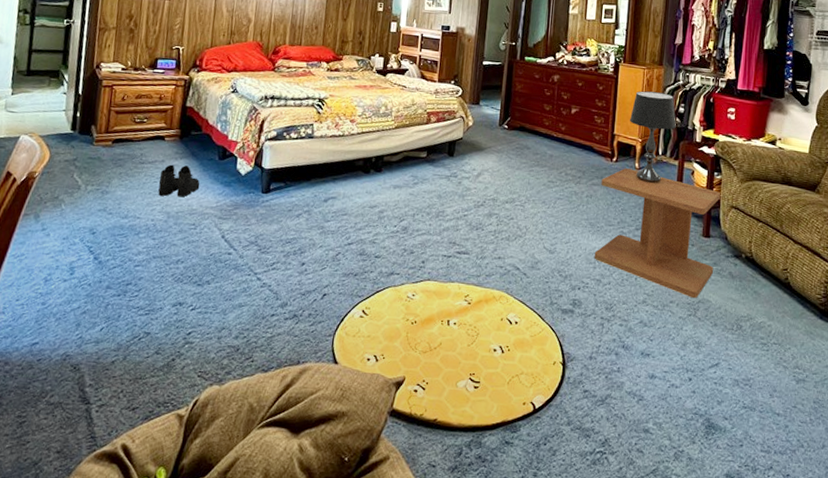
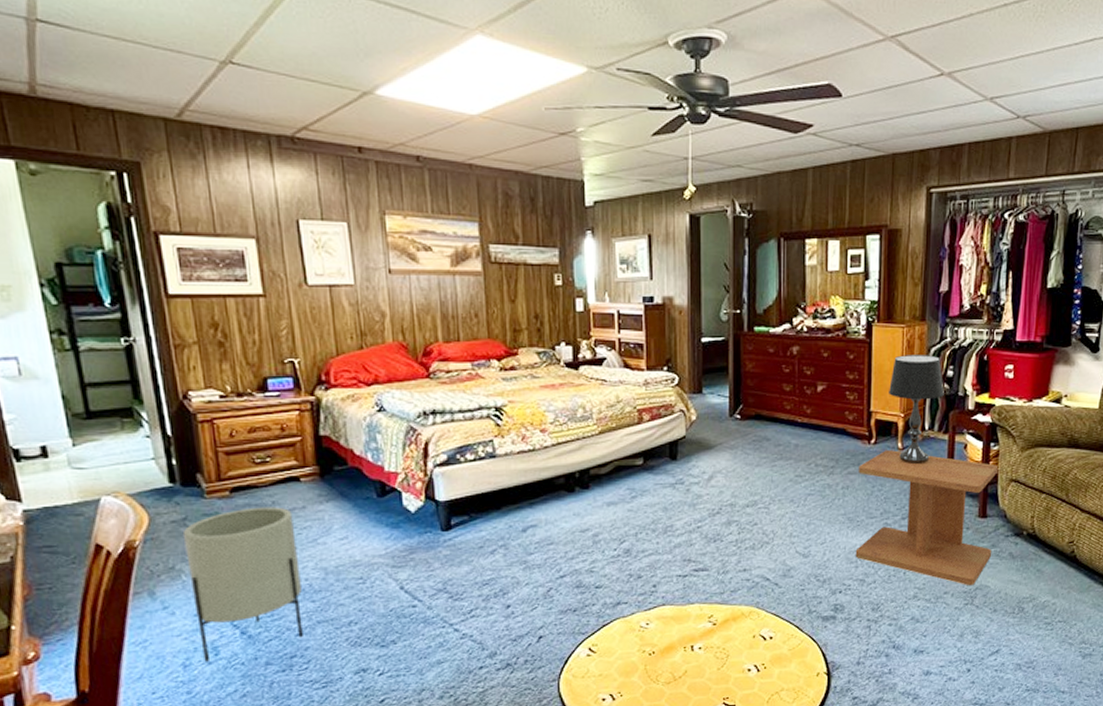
planter: none [61,156,154,279] -> present [182,507,303,662]
boots: present [158,164,200,197] -> none [303,509,360,549]

